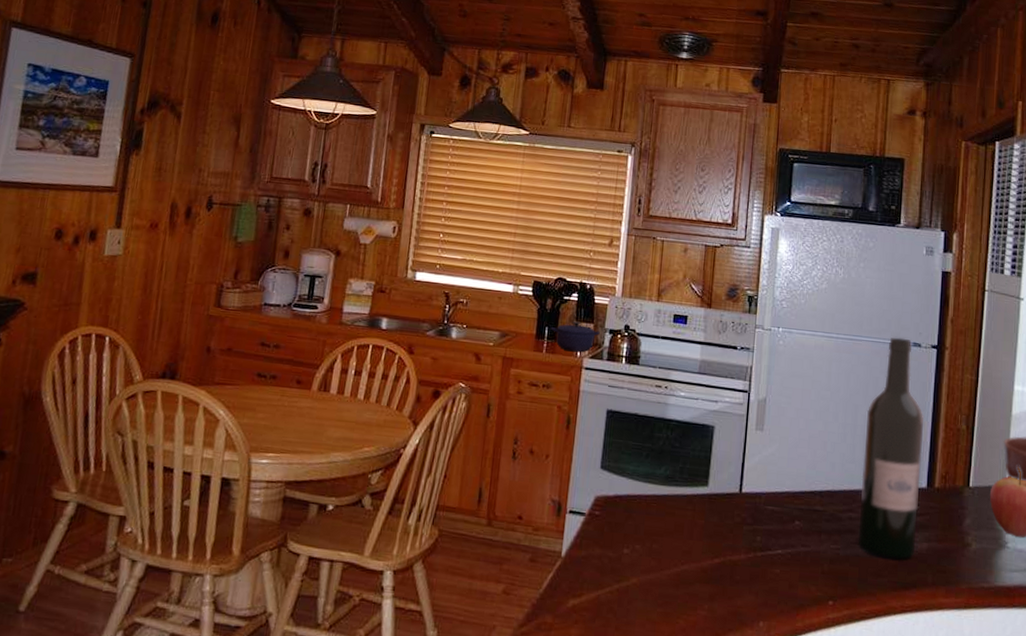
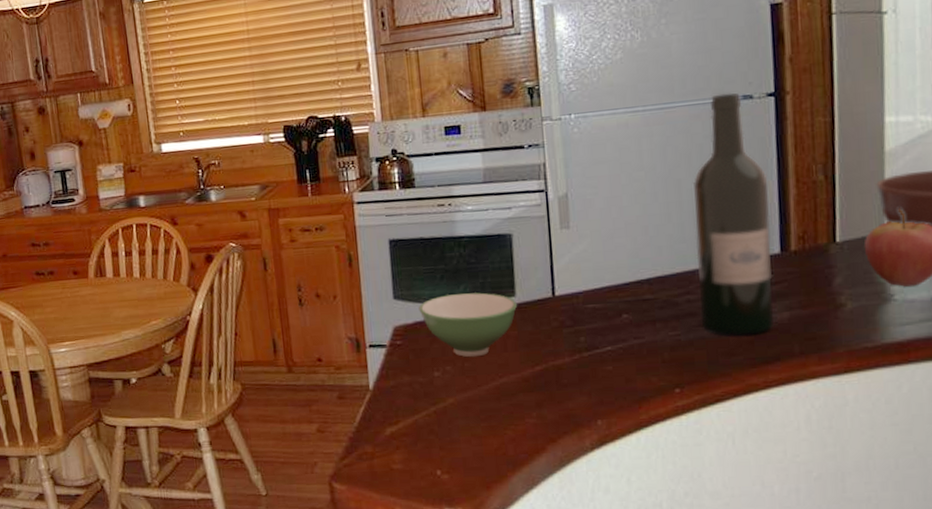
cooking pot: present [550,321,600,353] -> none [311,157,366,190]
bowl: none [621,473,709,540] -> present [418,292,518,358]

